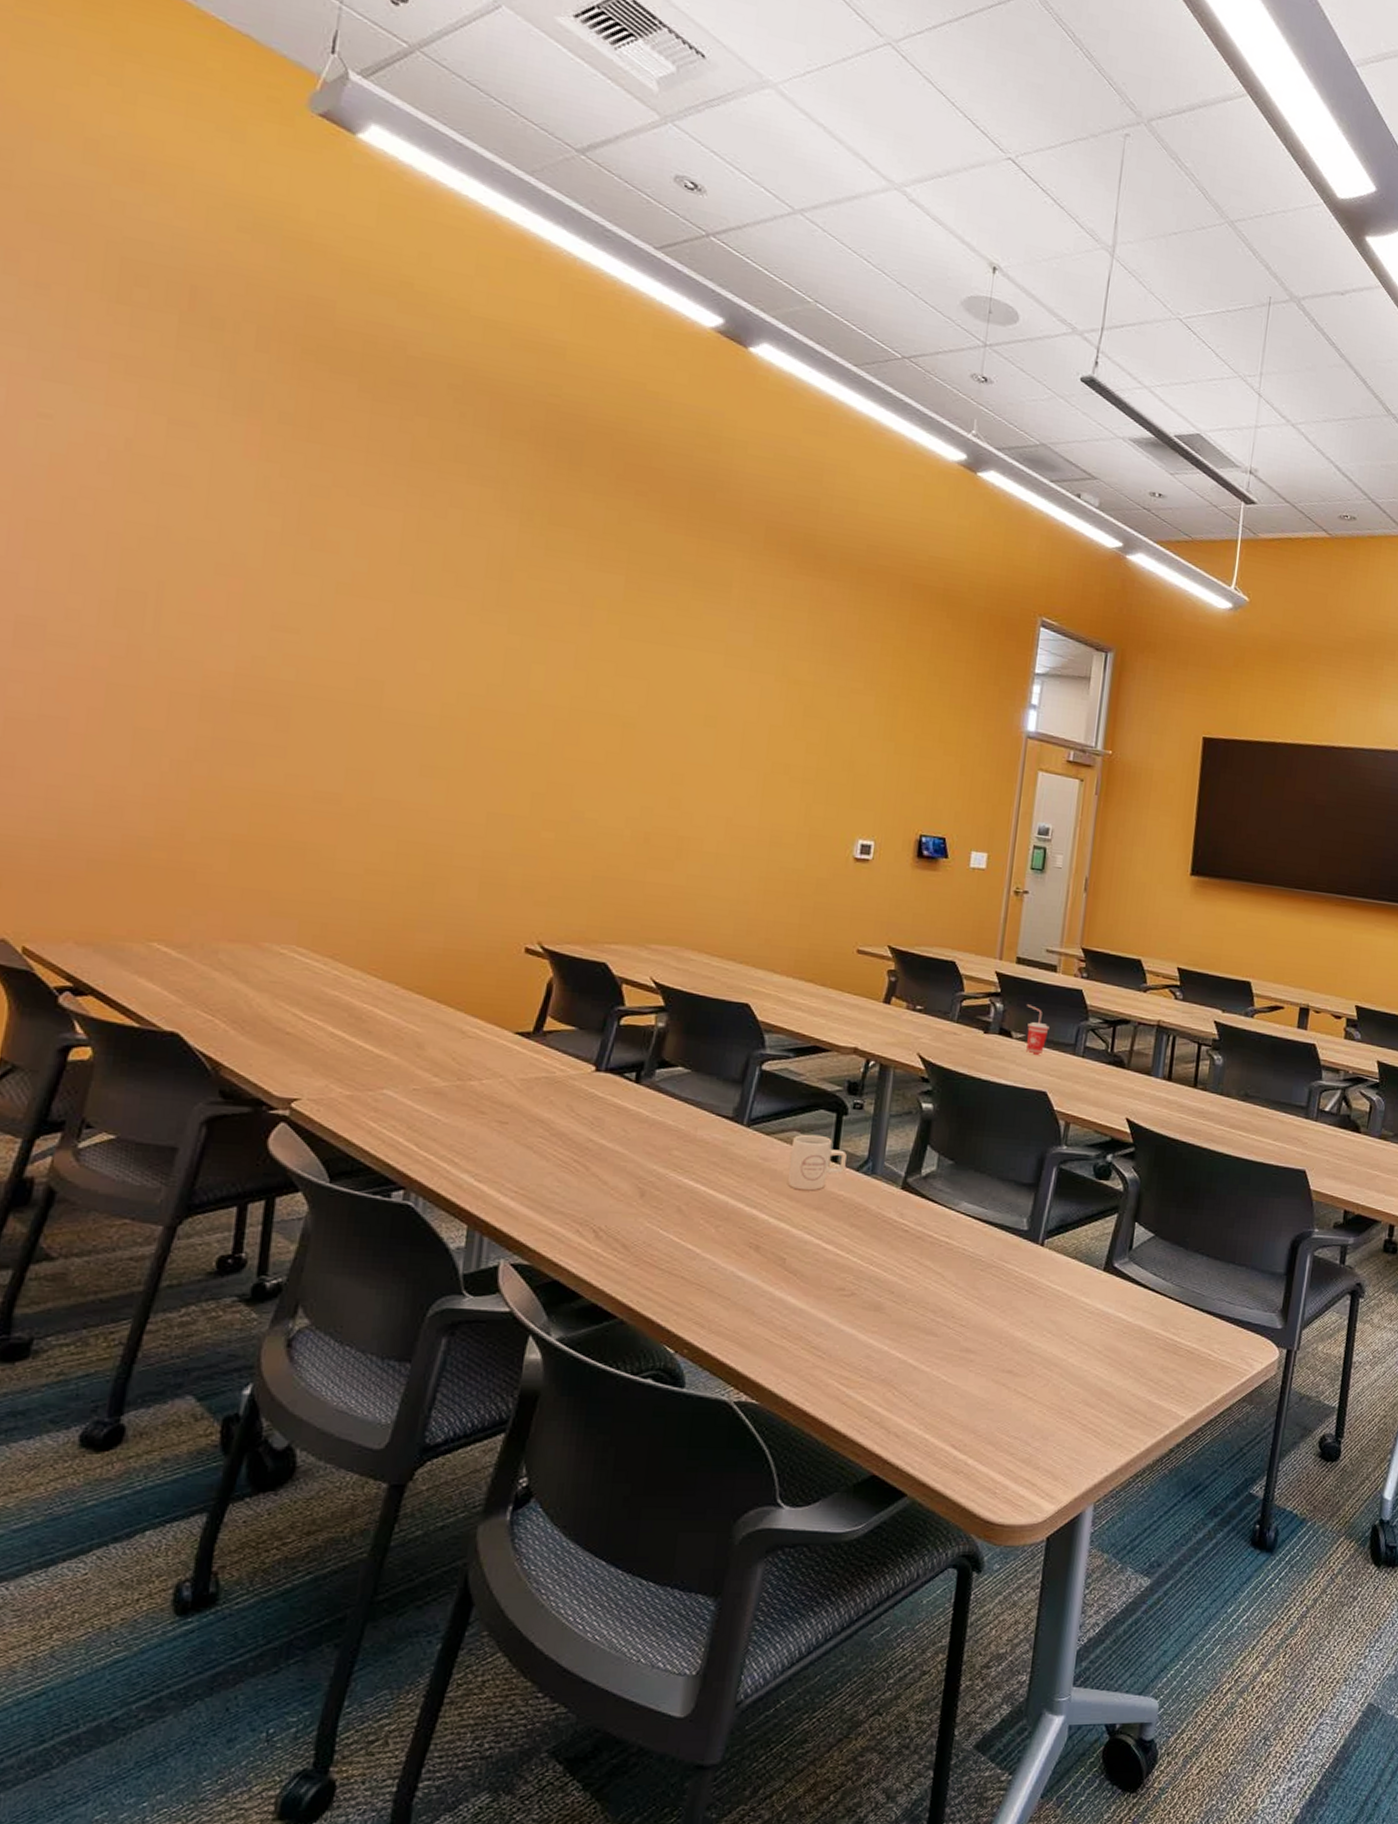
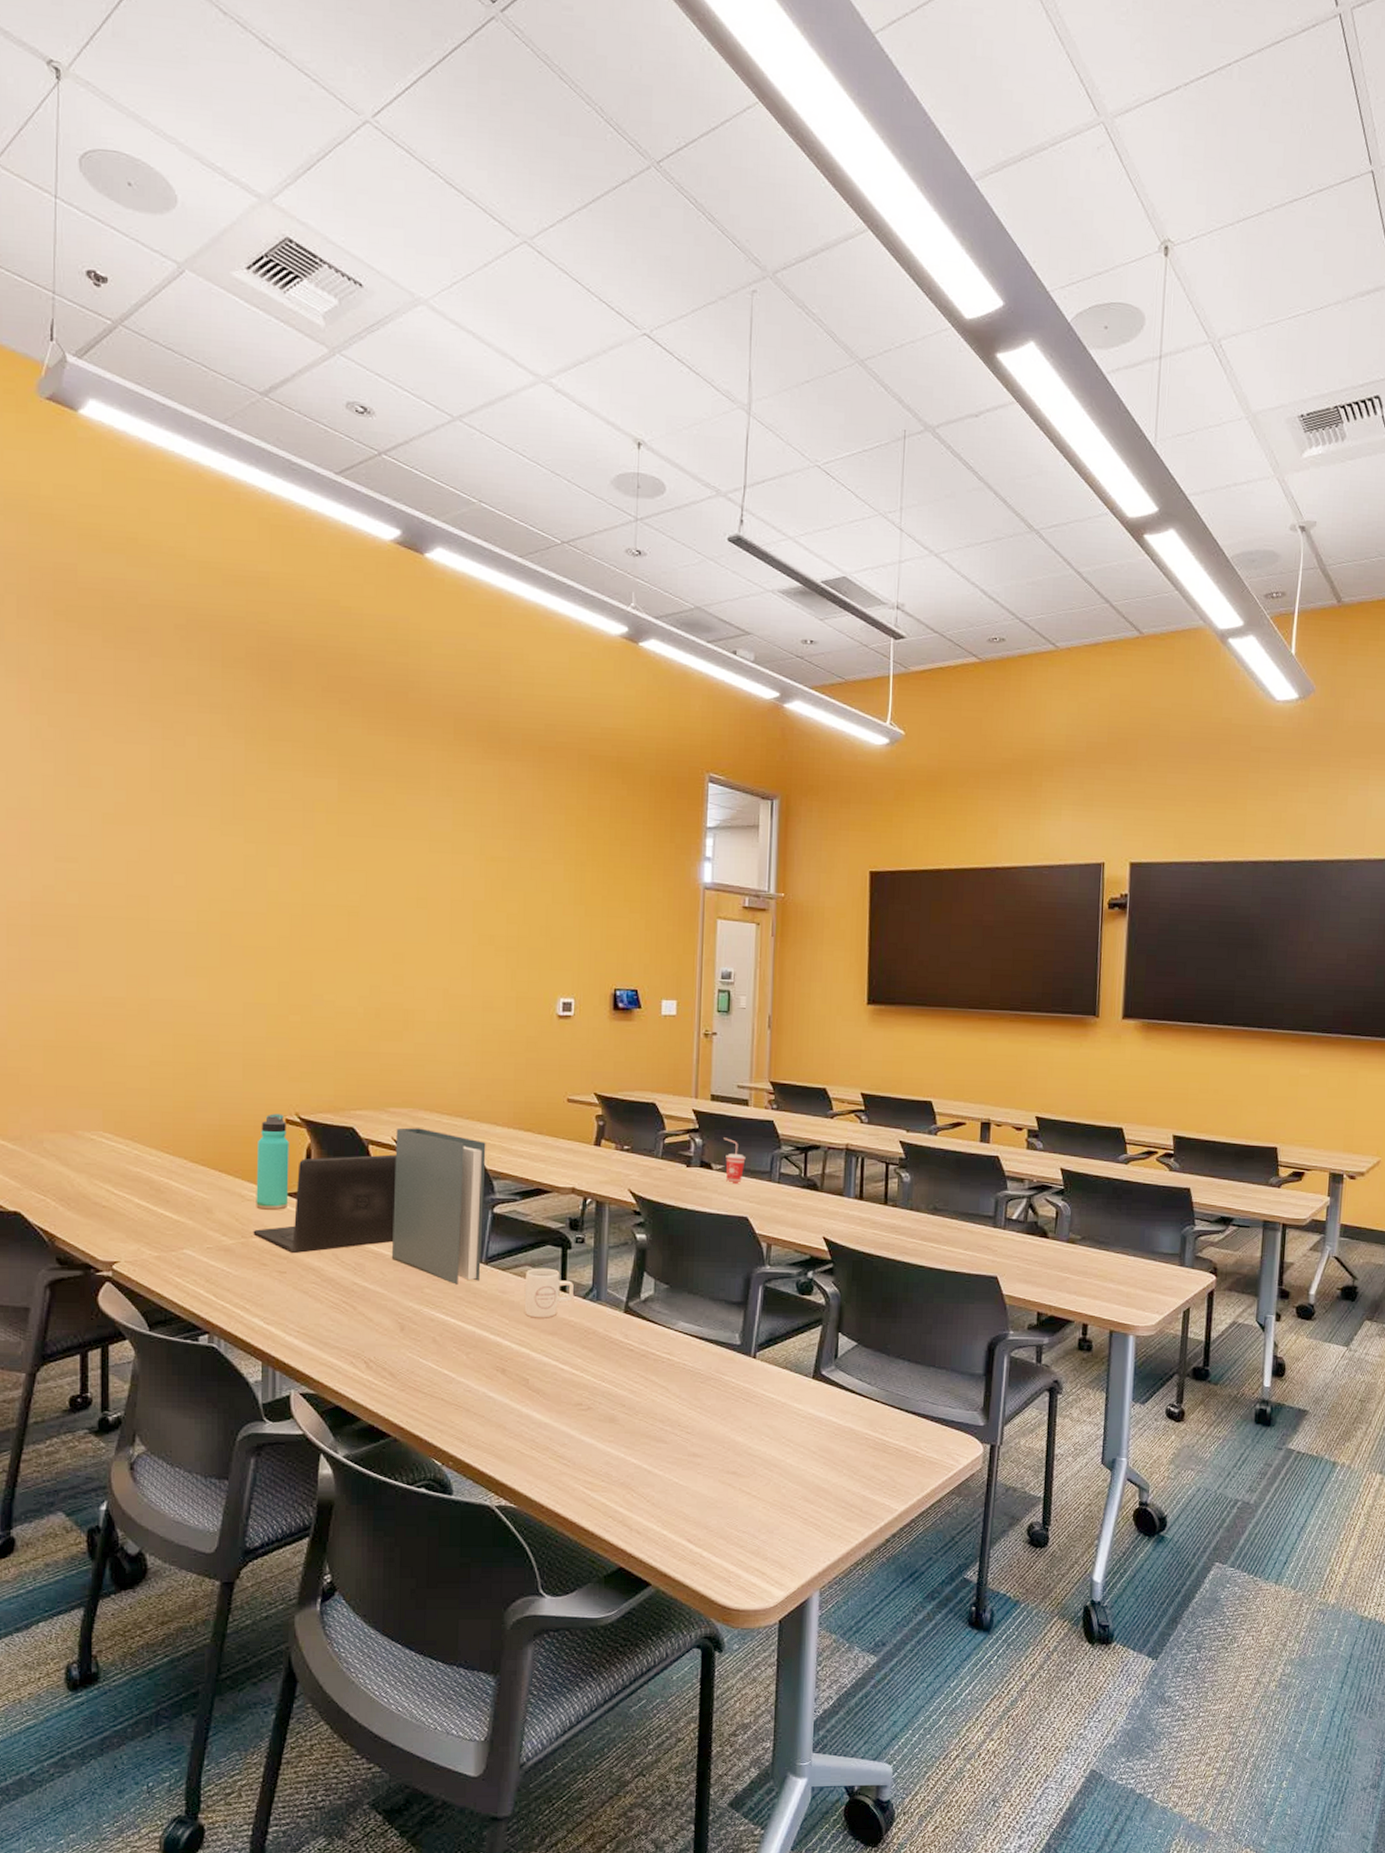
laptop: none [471,994,654,1103] -> present [253,1154,397,1254]
thermos bottle: none [478,940,527,1052] -> present [256,1113,289,1211]
binder: none [638,967,760,1148] -> present [392,1127,486,1285]

